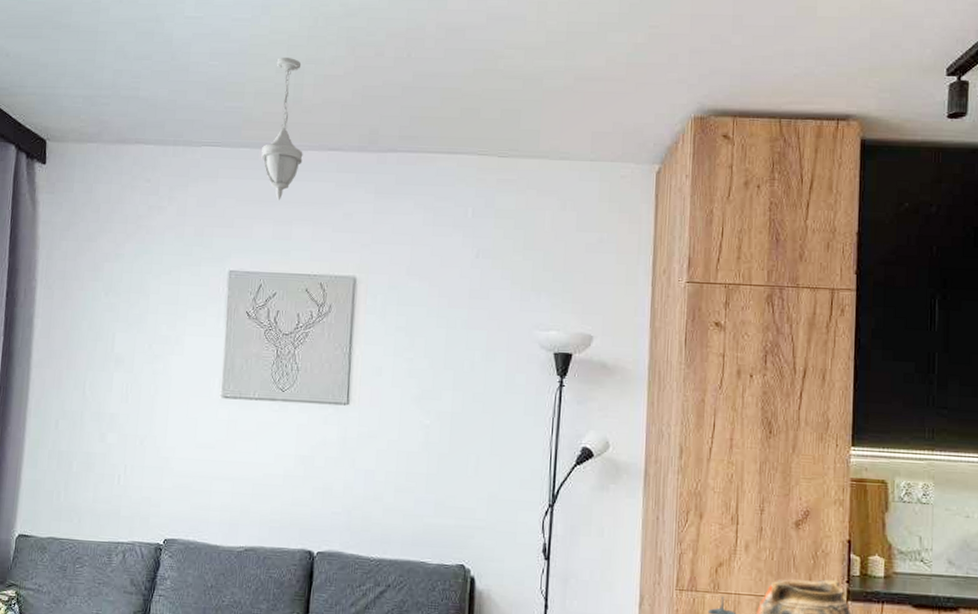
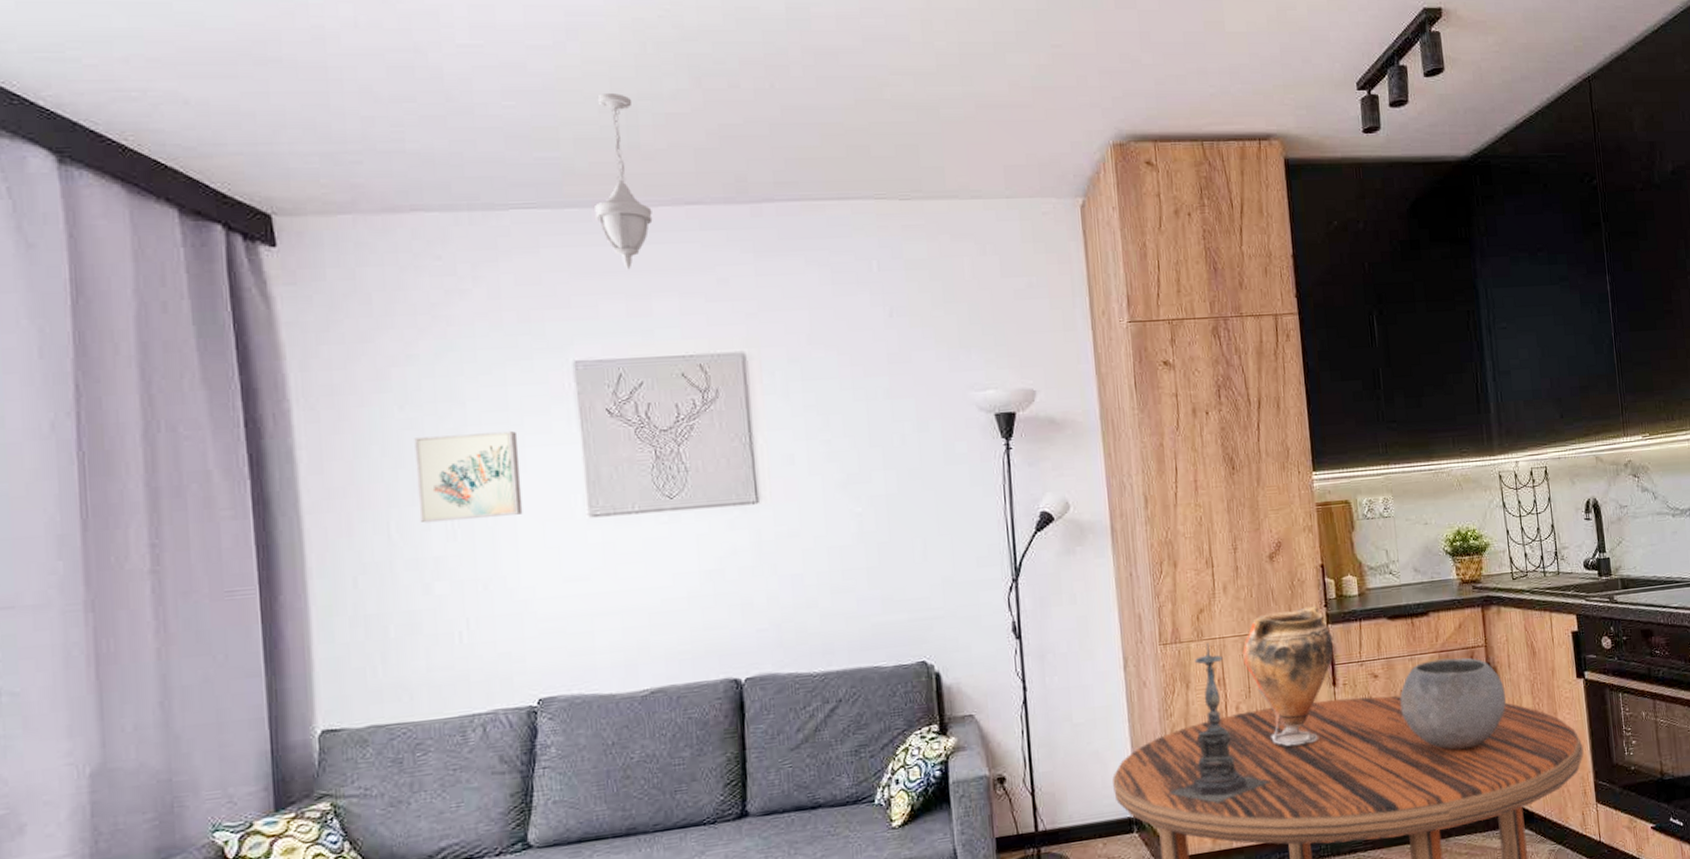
wall art: none [105,318,181,388] -> present [414,430,523,523]

